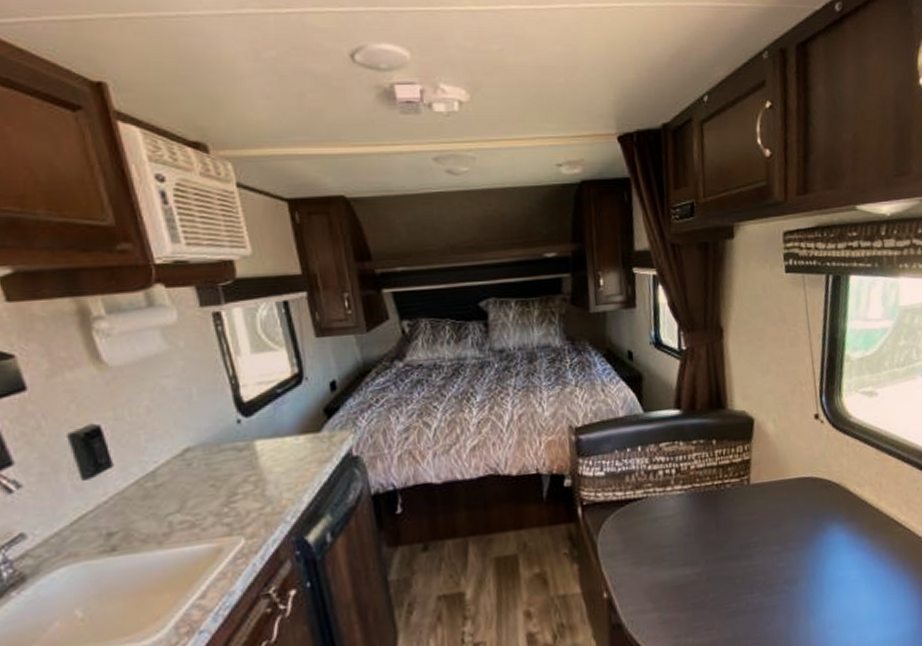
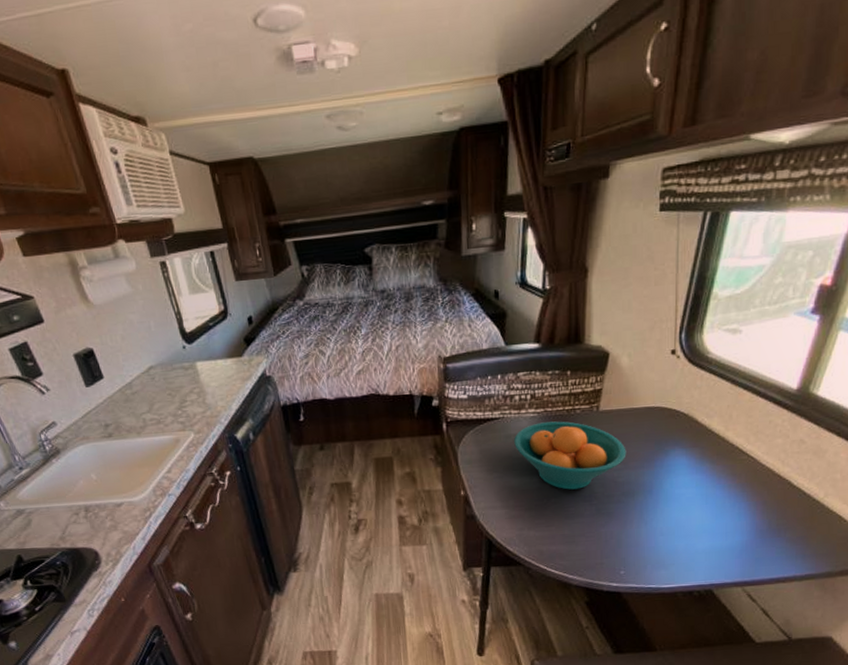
fruit bowl: none [661,498,784,582] -> present [514,421,627,490]

